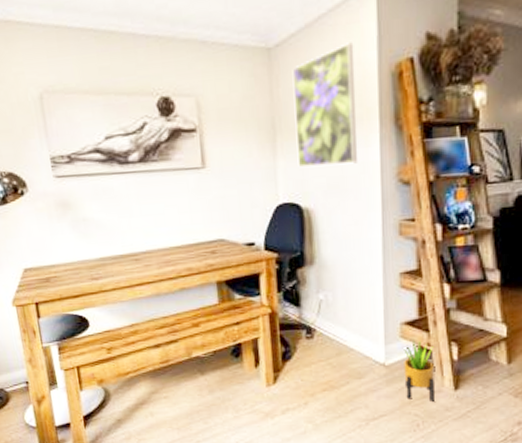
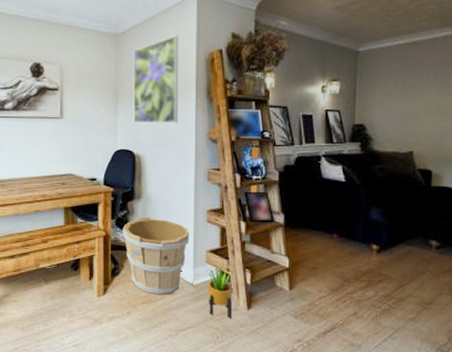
wooden bucket: none [292,286,379,380] -> present [123,217,190,295]

